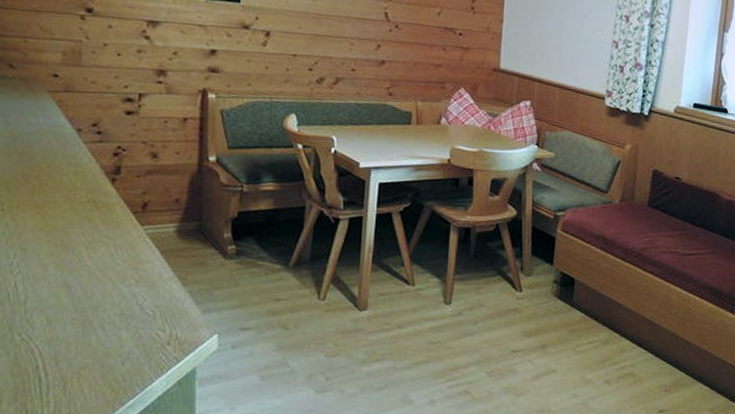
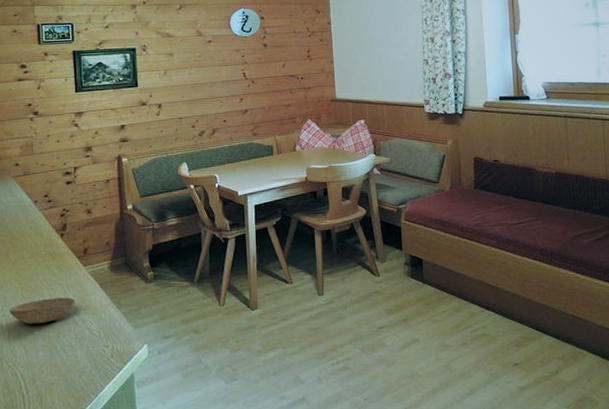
bowl: none [29,259,125,291] -> present [9,297,76,324]

